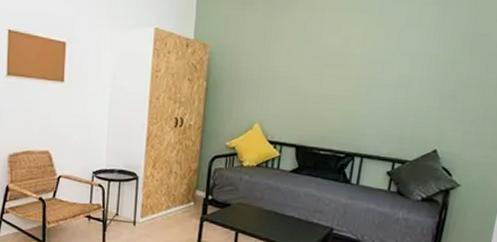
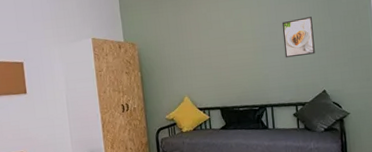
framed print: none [395,50,445,101] -> present [281,17,315,58]

